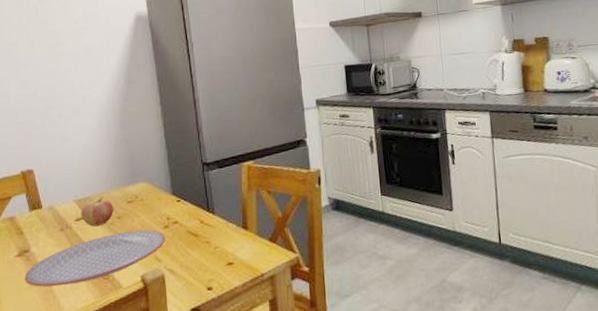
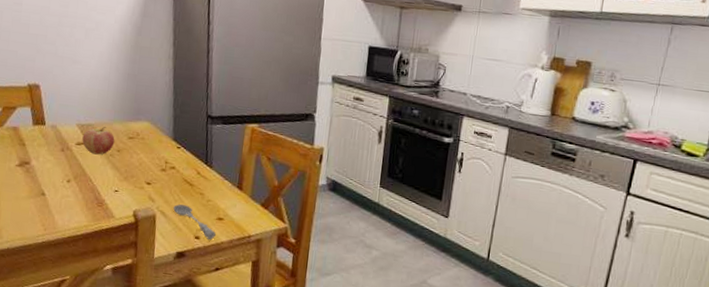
plate: present [24,230,165,287] -> none [22,165,161,205]
soupspoon: none [181,257,228,289] -> present [173,204,216,241]

